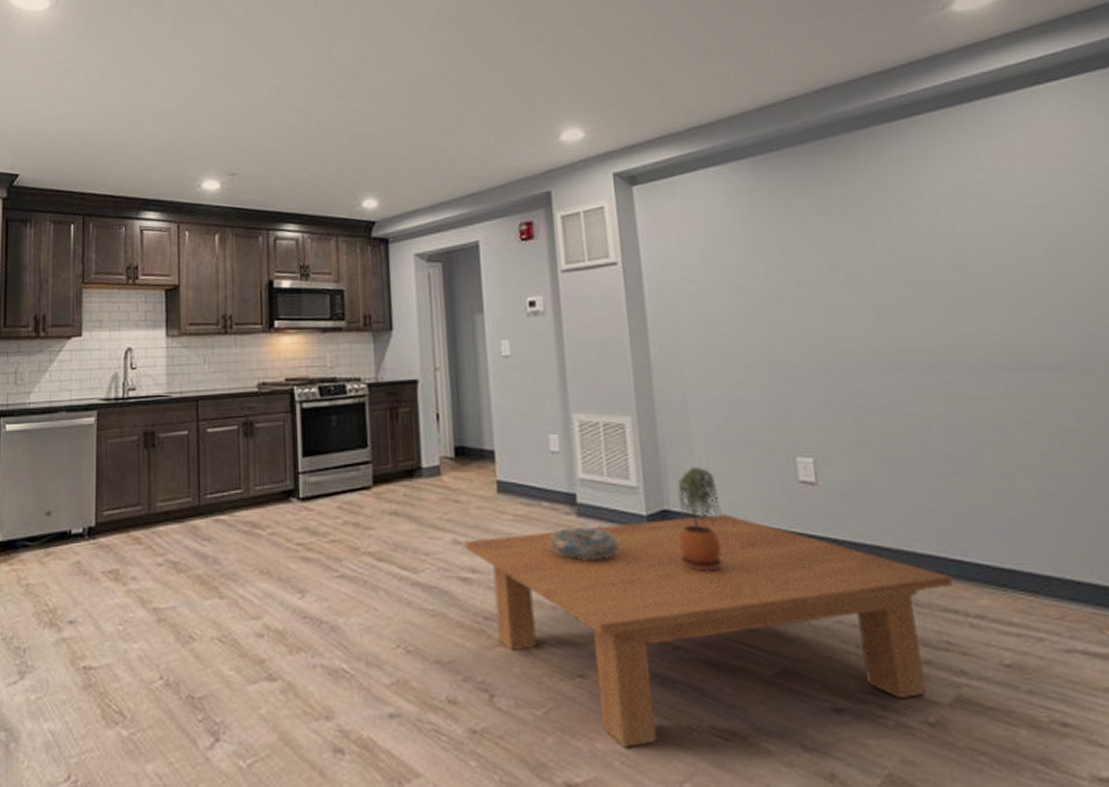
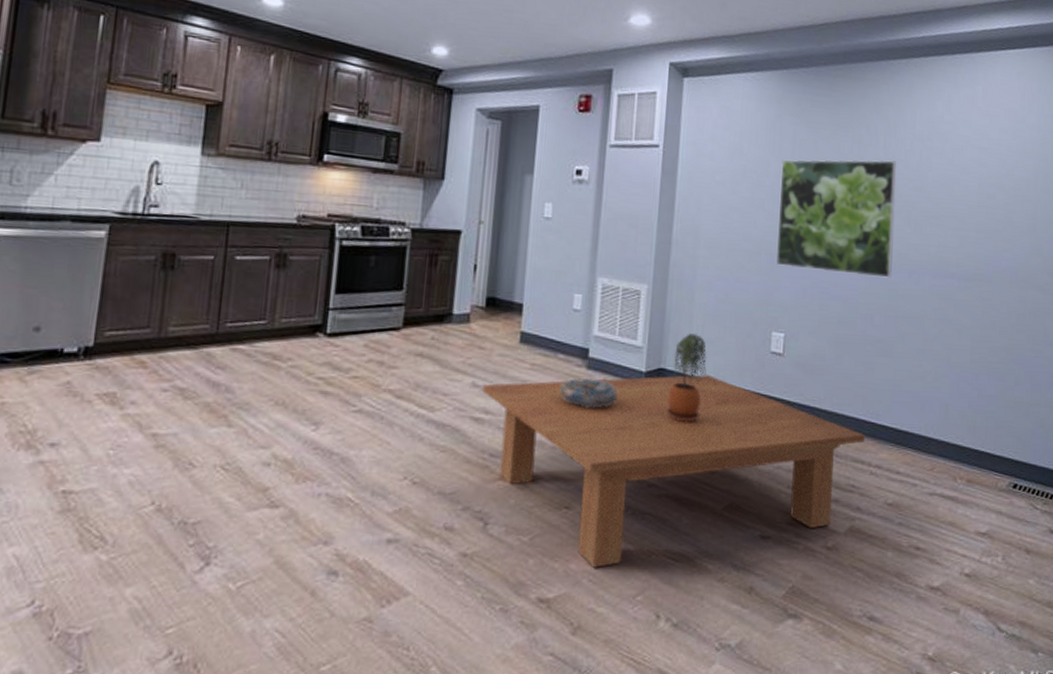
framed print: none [768,238,946,380] -> present [776,159,896,278]

